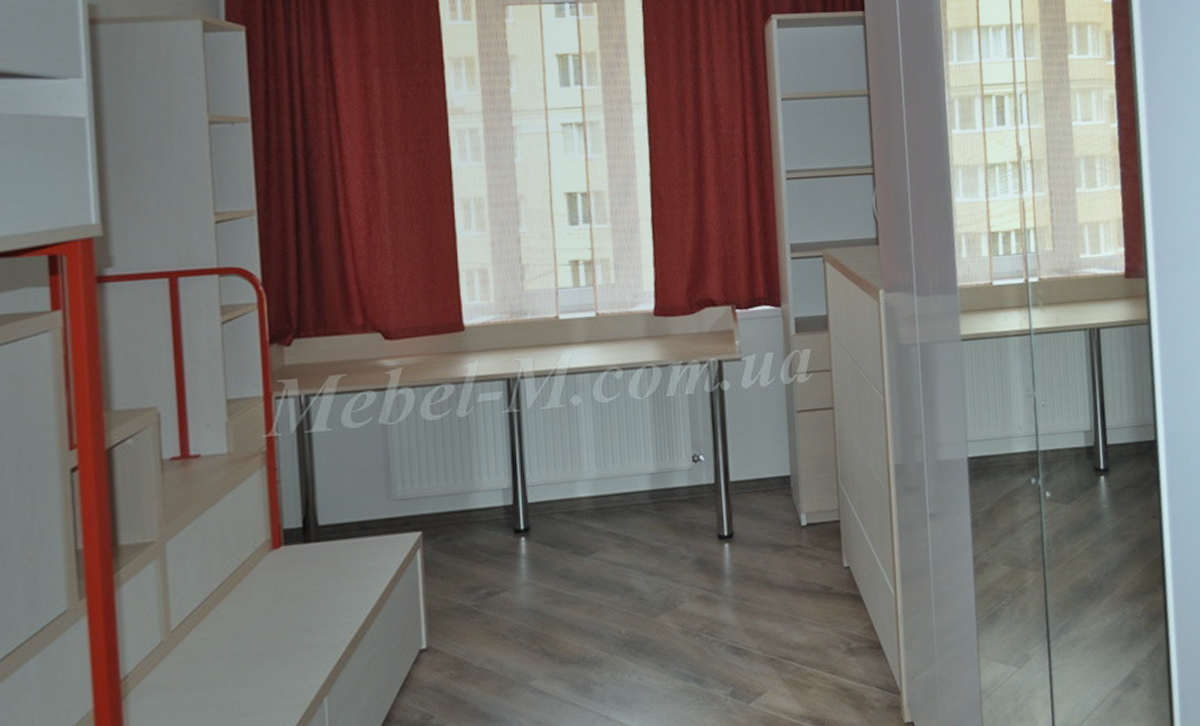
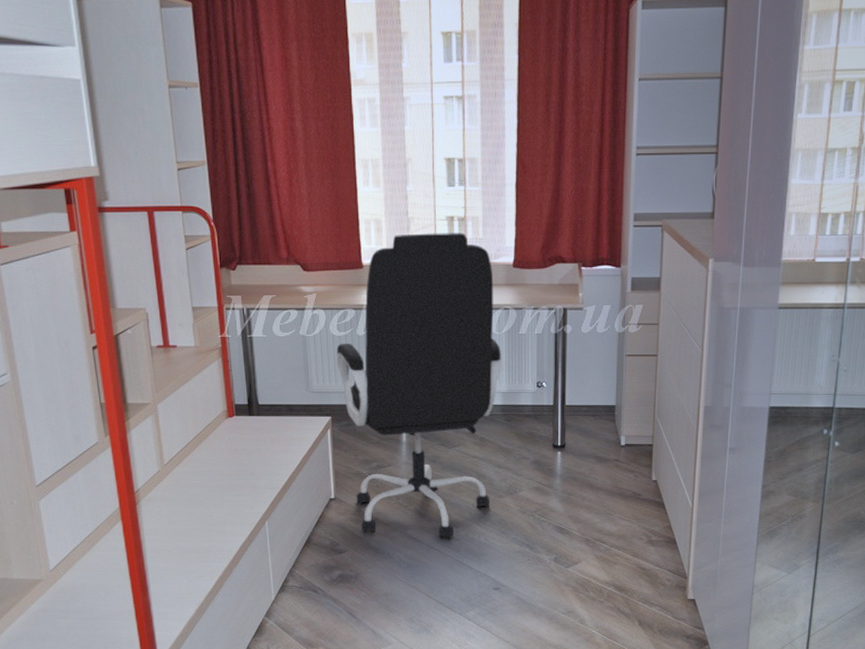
office chair: none [429,278,648,695] -> present [336,233,502,538]

